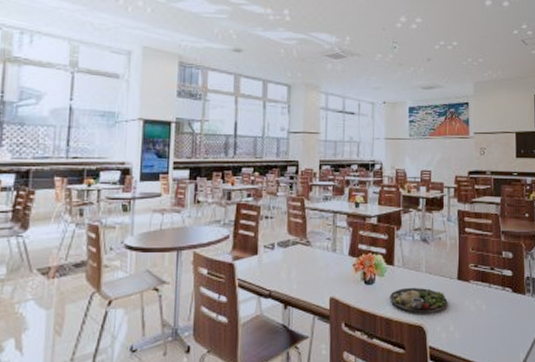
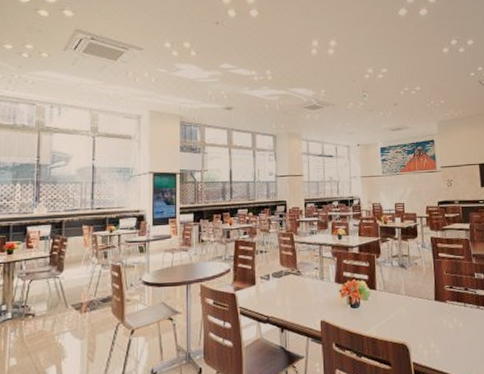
dinner plate: present [390,287,448,314] -> none [374,308,428,334]

